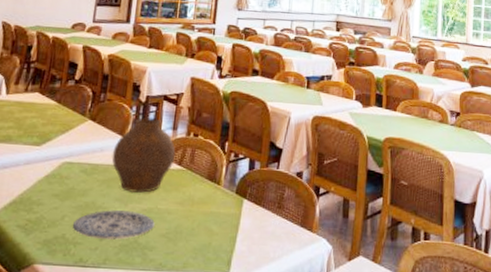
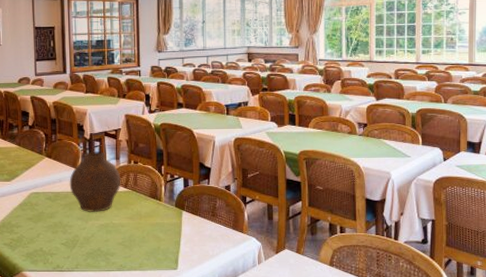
plate: present [73,210,155,240] -> none [47,227,112,249]

